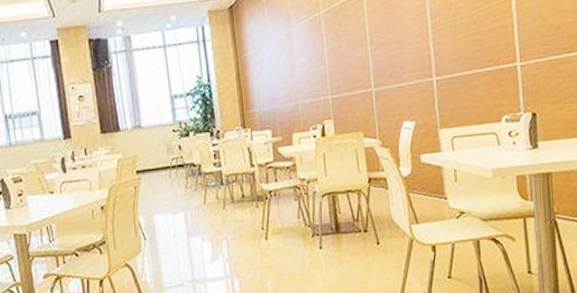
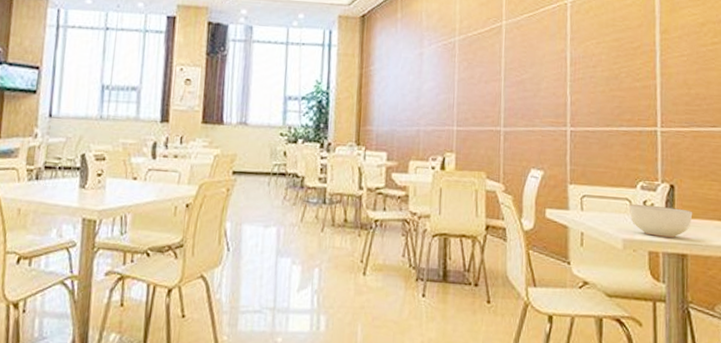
bowl: none [495,133,555,162] -> present [628,204,693,238]

